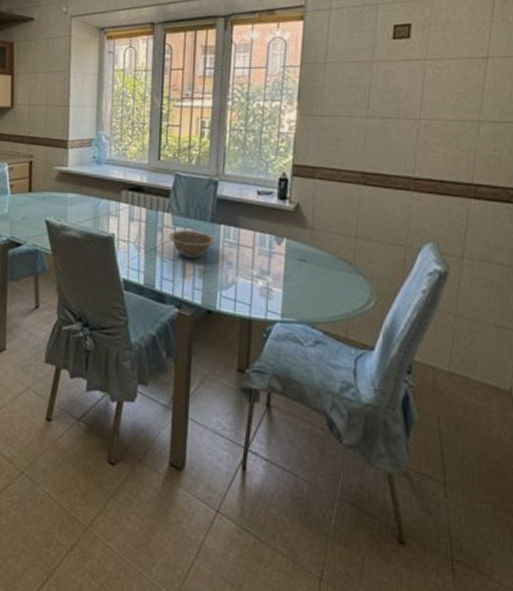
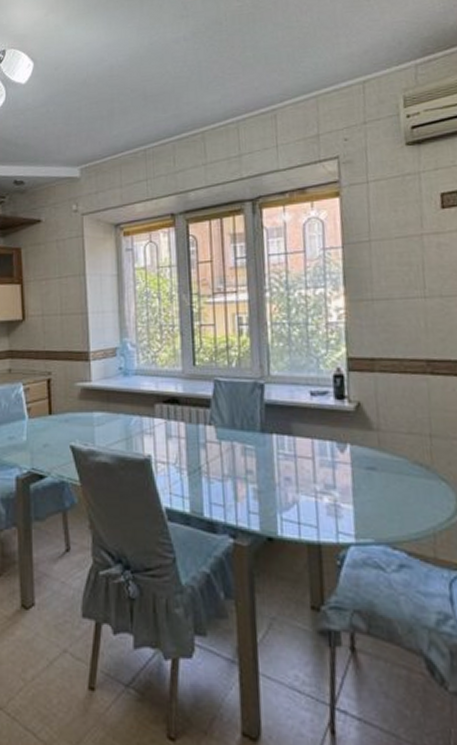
decorative bowl: present [169,230,216,259] -> none [214,444,269,477]

